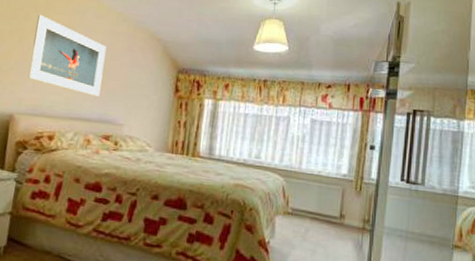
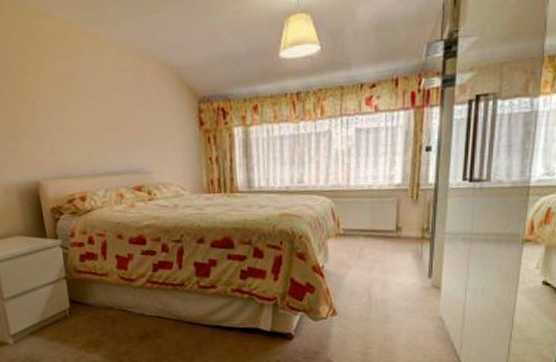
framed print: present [28,14,107,96] -> none [33,64,121,147]

